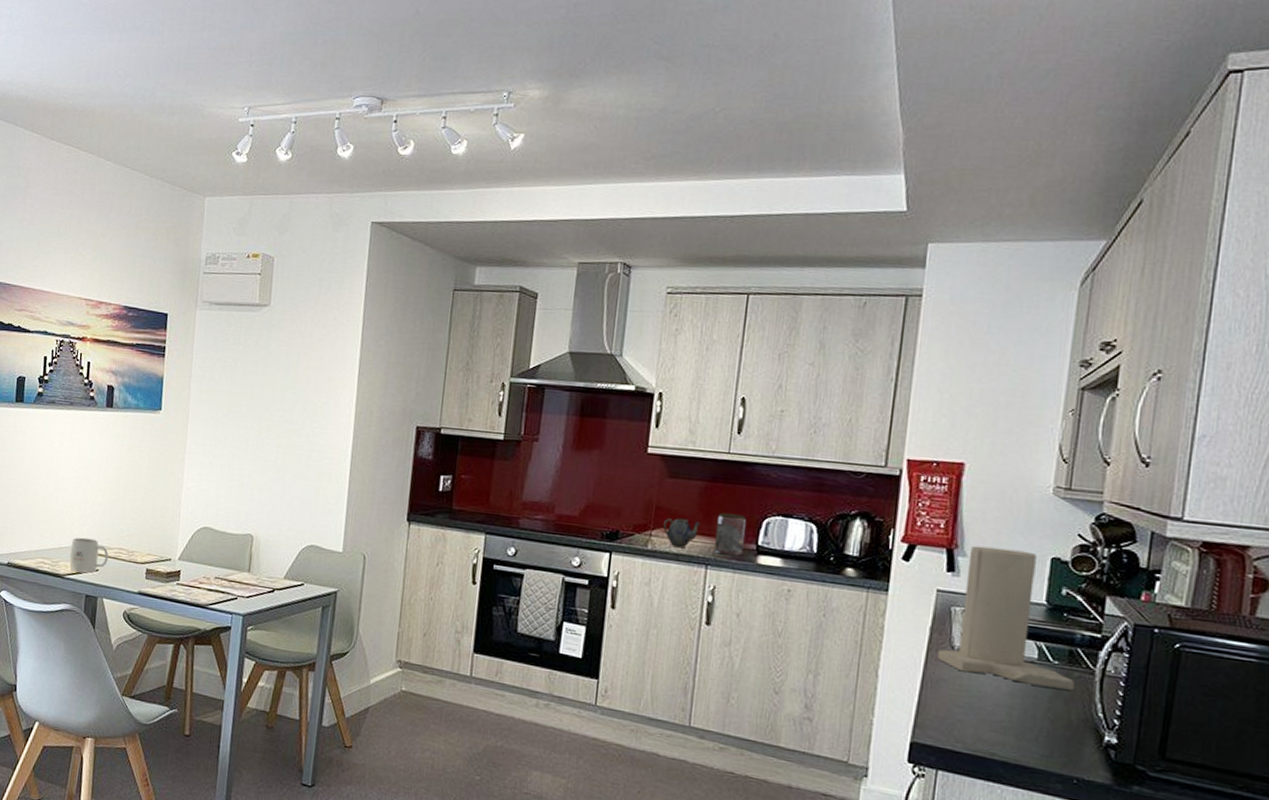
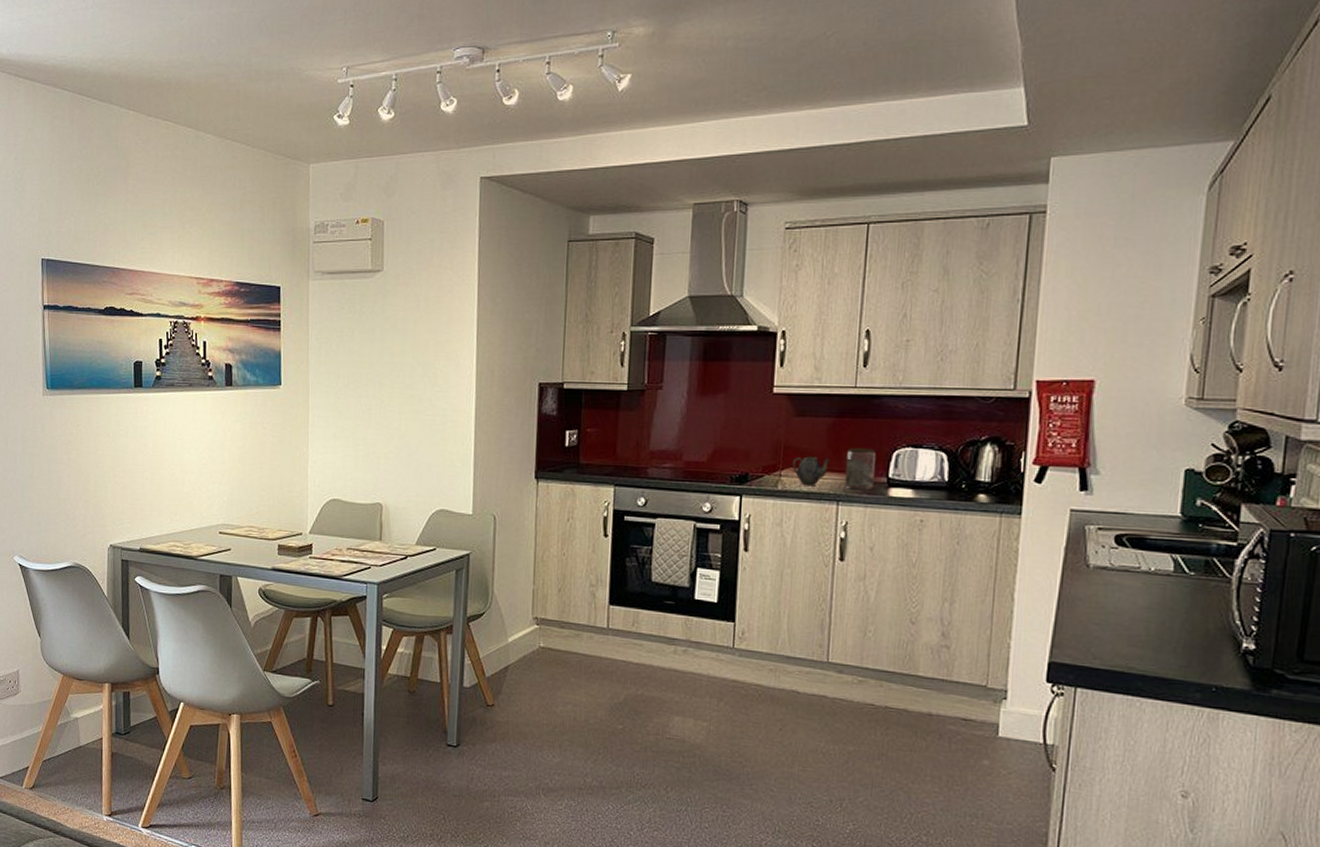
mug: present [69,537,109,574] -> none [201,518,240,554]
paper towel: present [937,545,1075,690] -> none [1072,462,1211,600]

